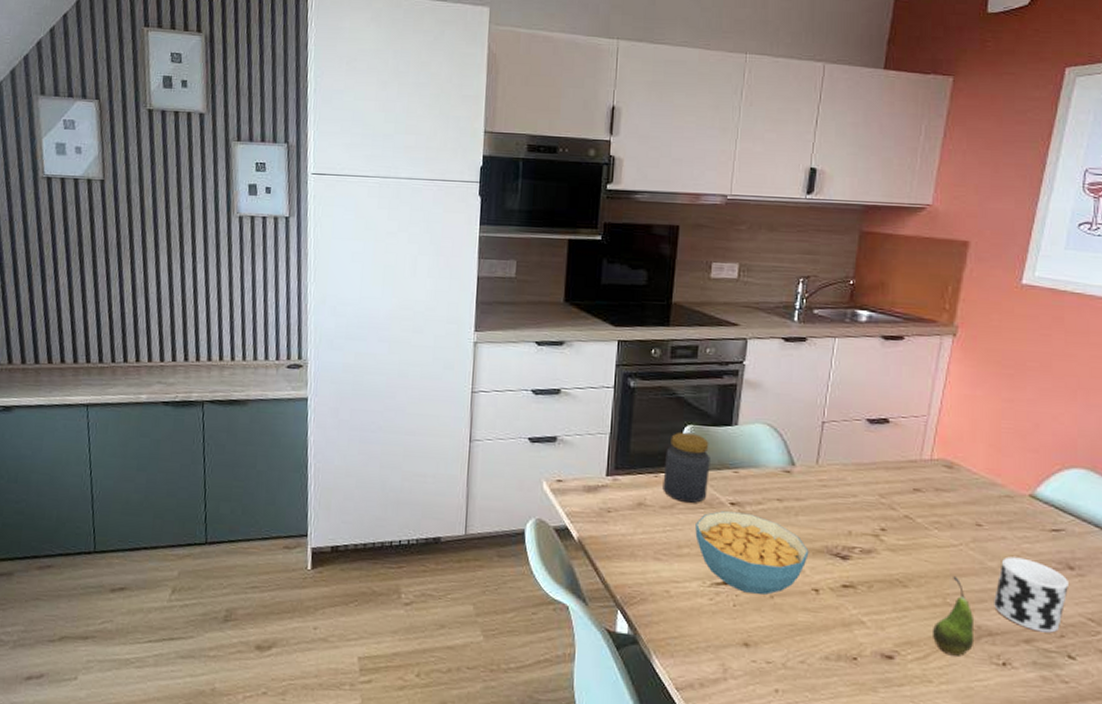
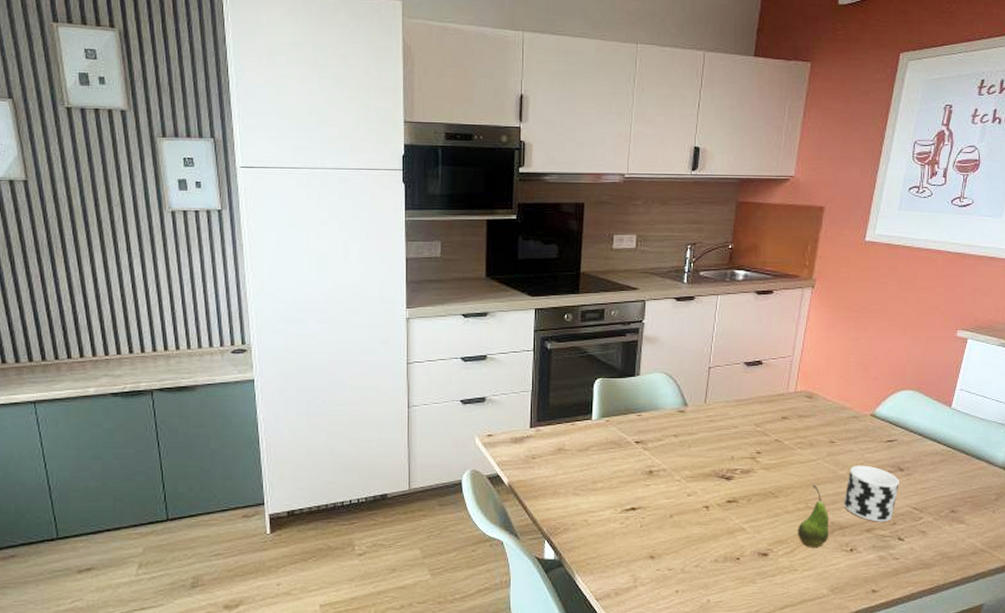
jar: present [663,432,710,503] -> none [579,385,618,444]
cereal bowl: present [695,511,809,595] -> none [607,449,700,515]

